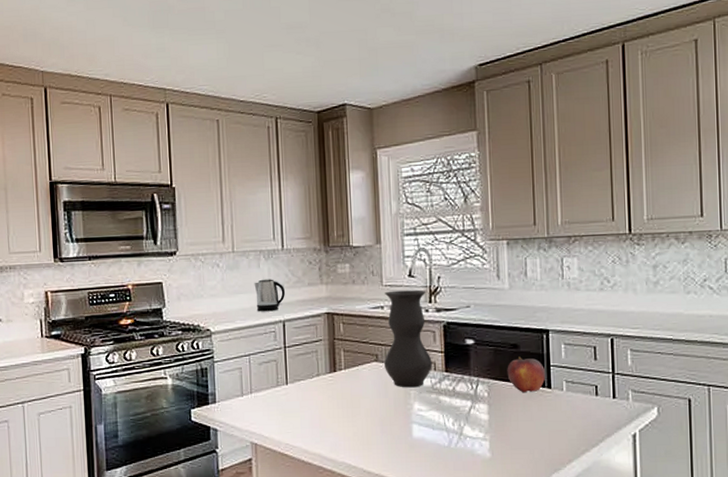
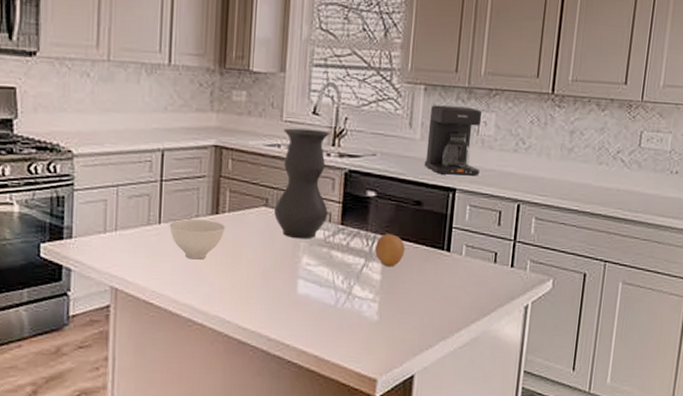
kettle: present [254,279,286,312] -> none [131,98,169,138]
bowl: none [295,377,343,413] -> present [169,218,225,260]
fruit: none [480,376,508,407] -> present [375,234,405,267]
fruit: present [507,356,546,393] -> none [406,215,447,255]
coffee maker: none [515,255,569,318] -> present [424,105,481,176]

